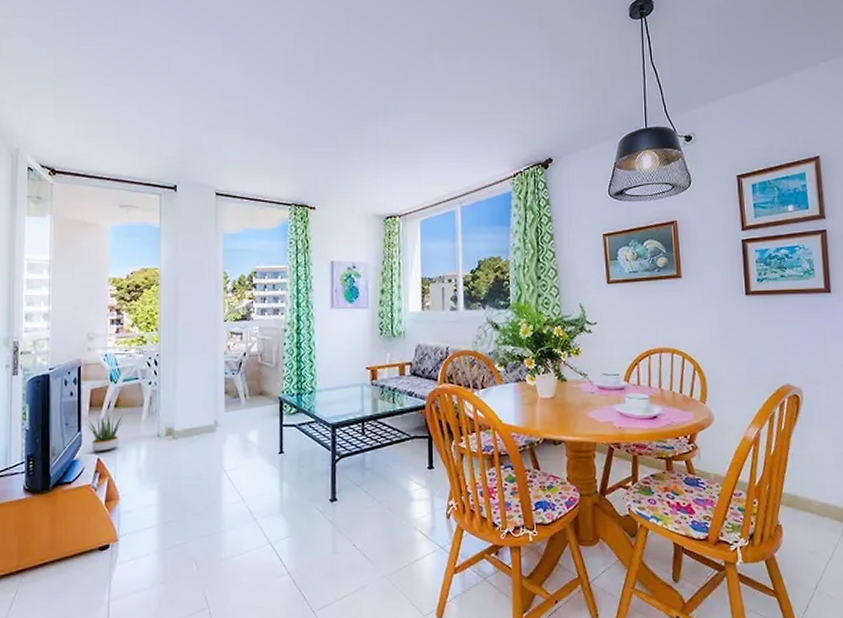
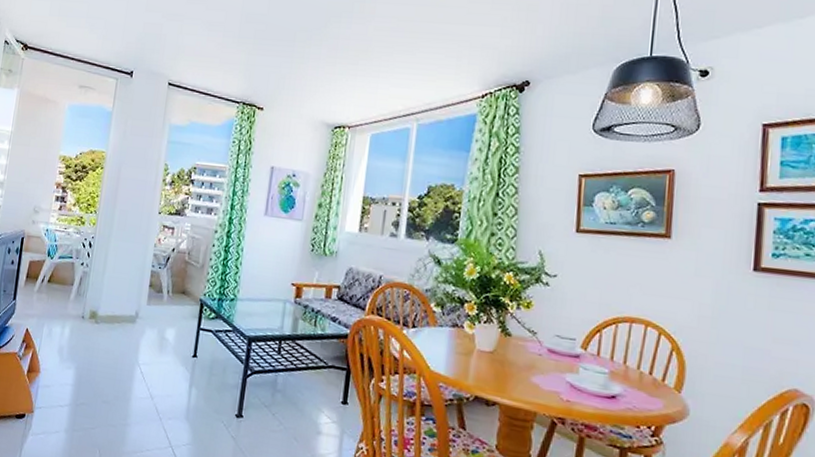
potted plant: present [88,414,123,453] -> none [22,288,54,324]

